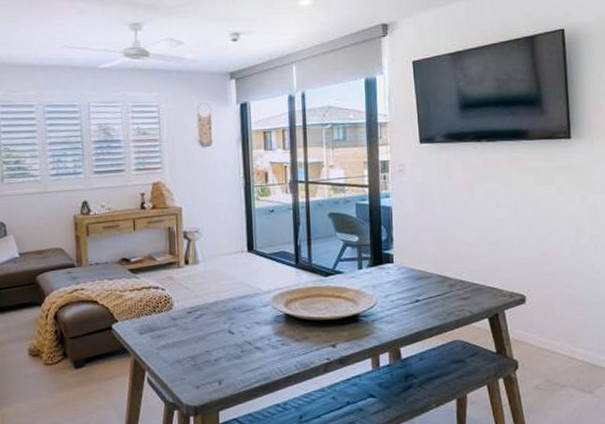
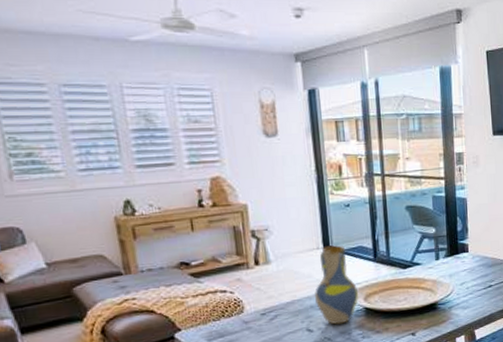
vase: none [238,249,279,329] -> present [315,245,358,325]

